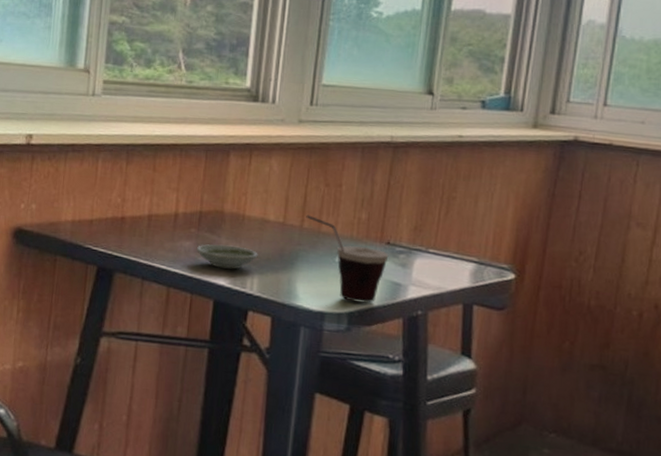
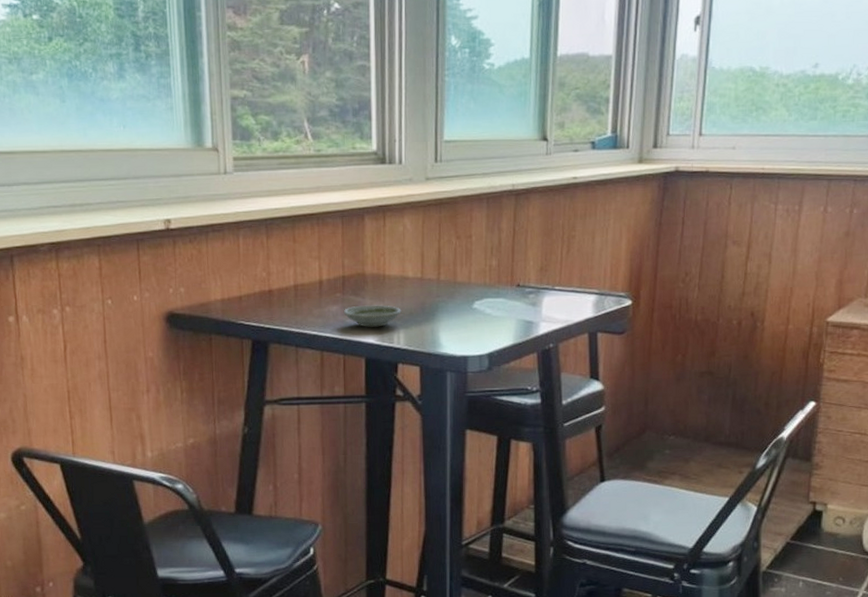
cup: present [306,215,389,303] -> none [442,267,520,343]

